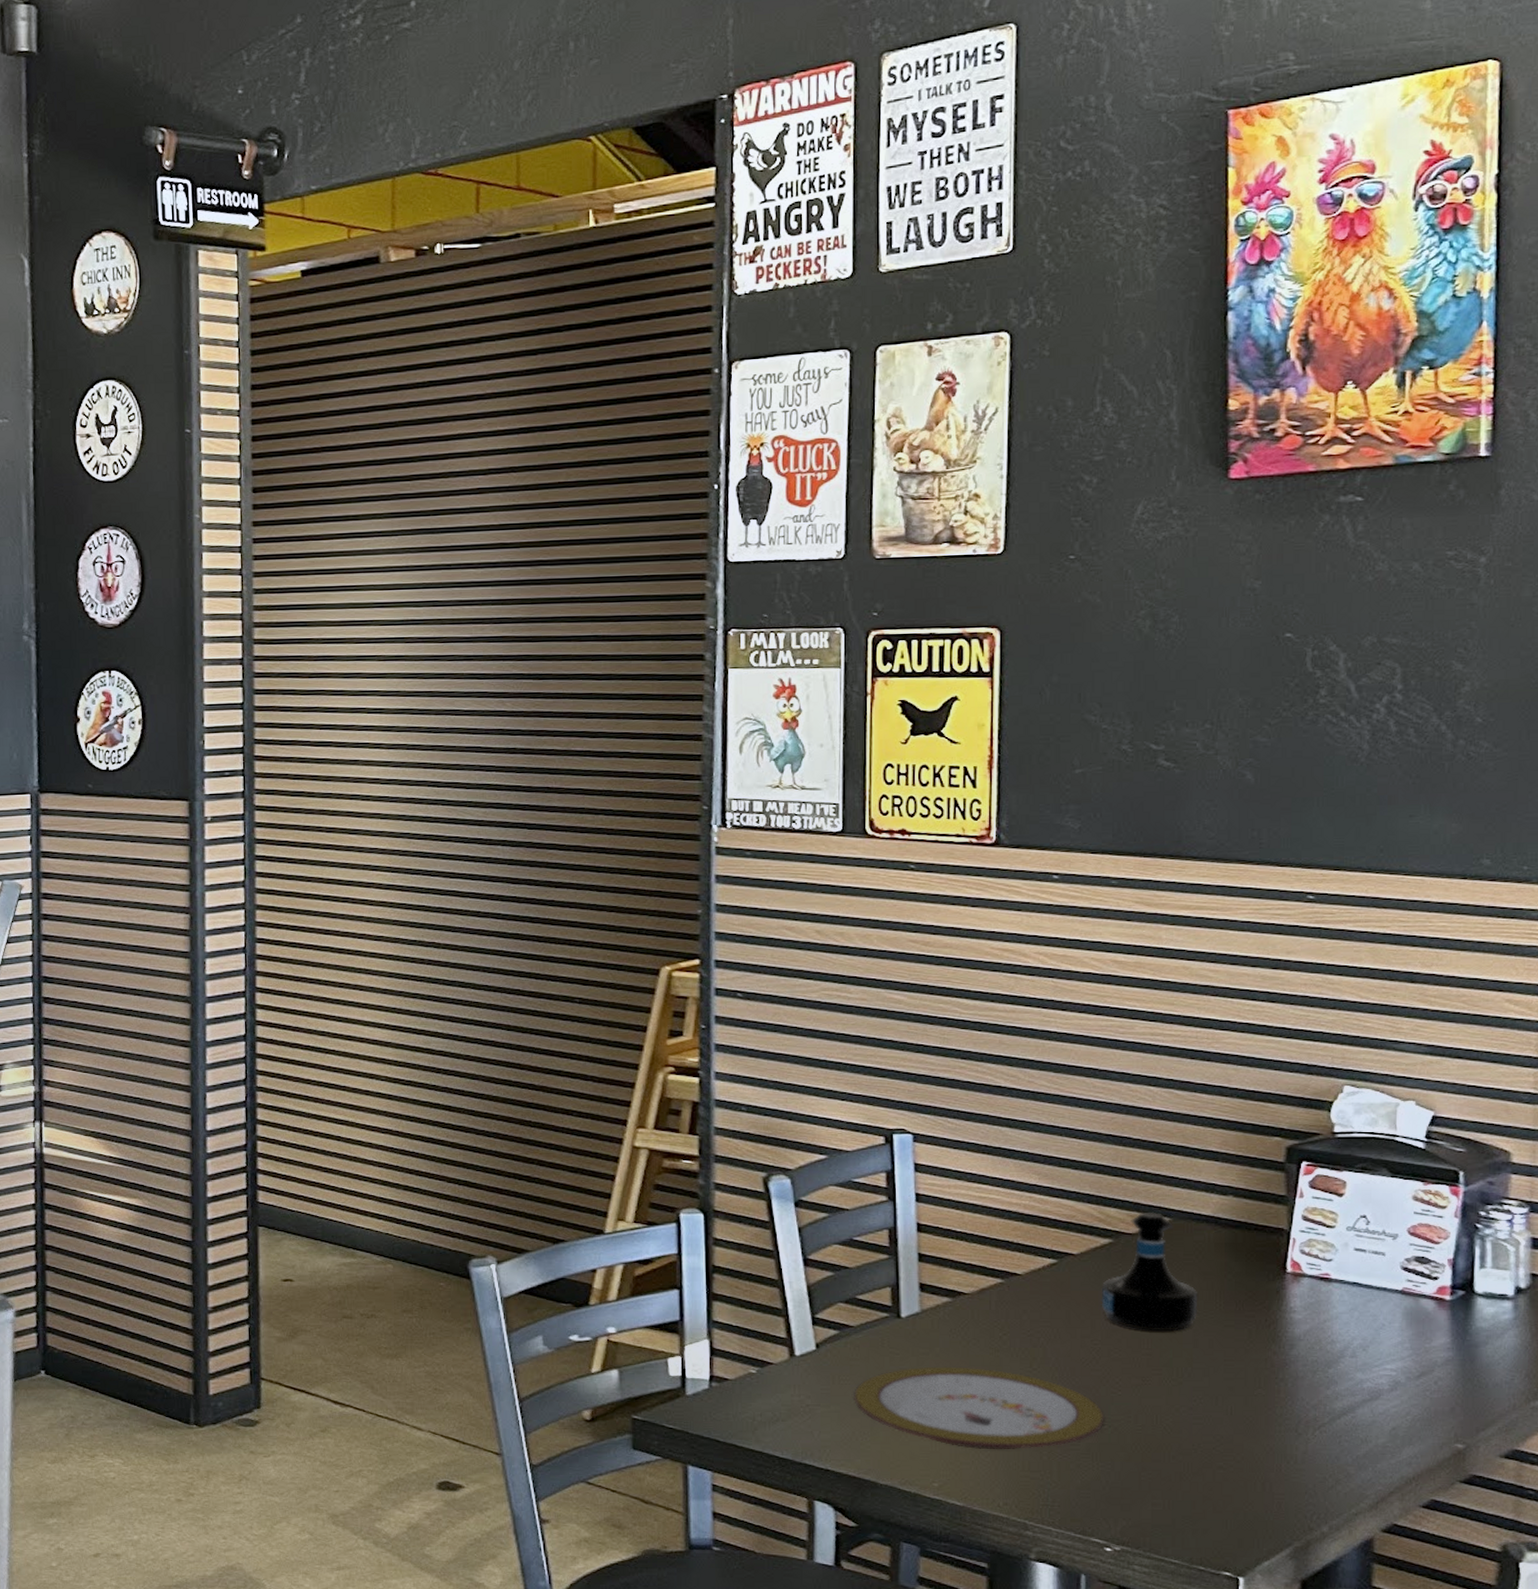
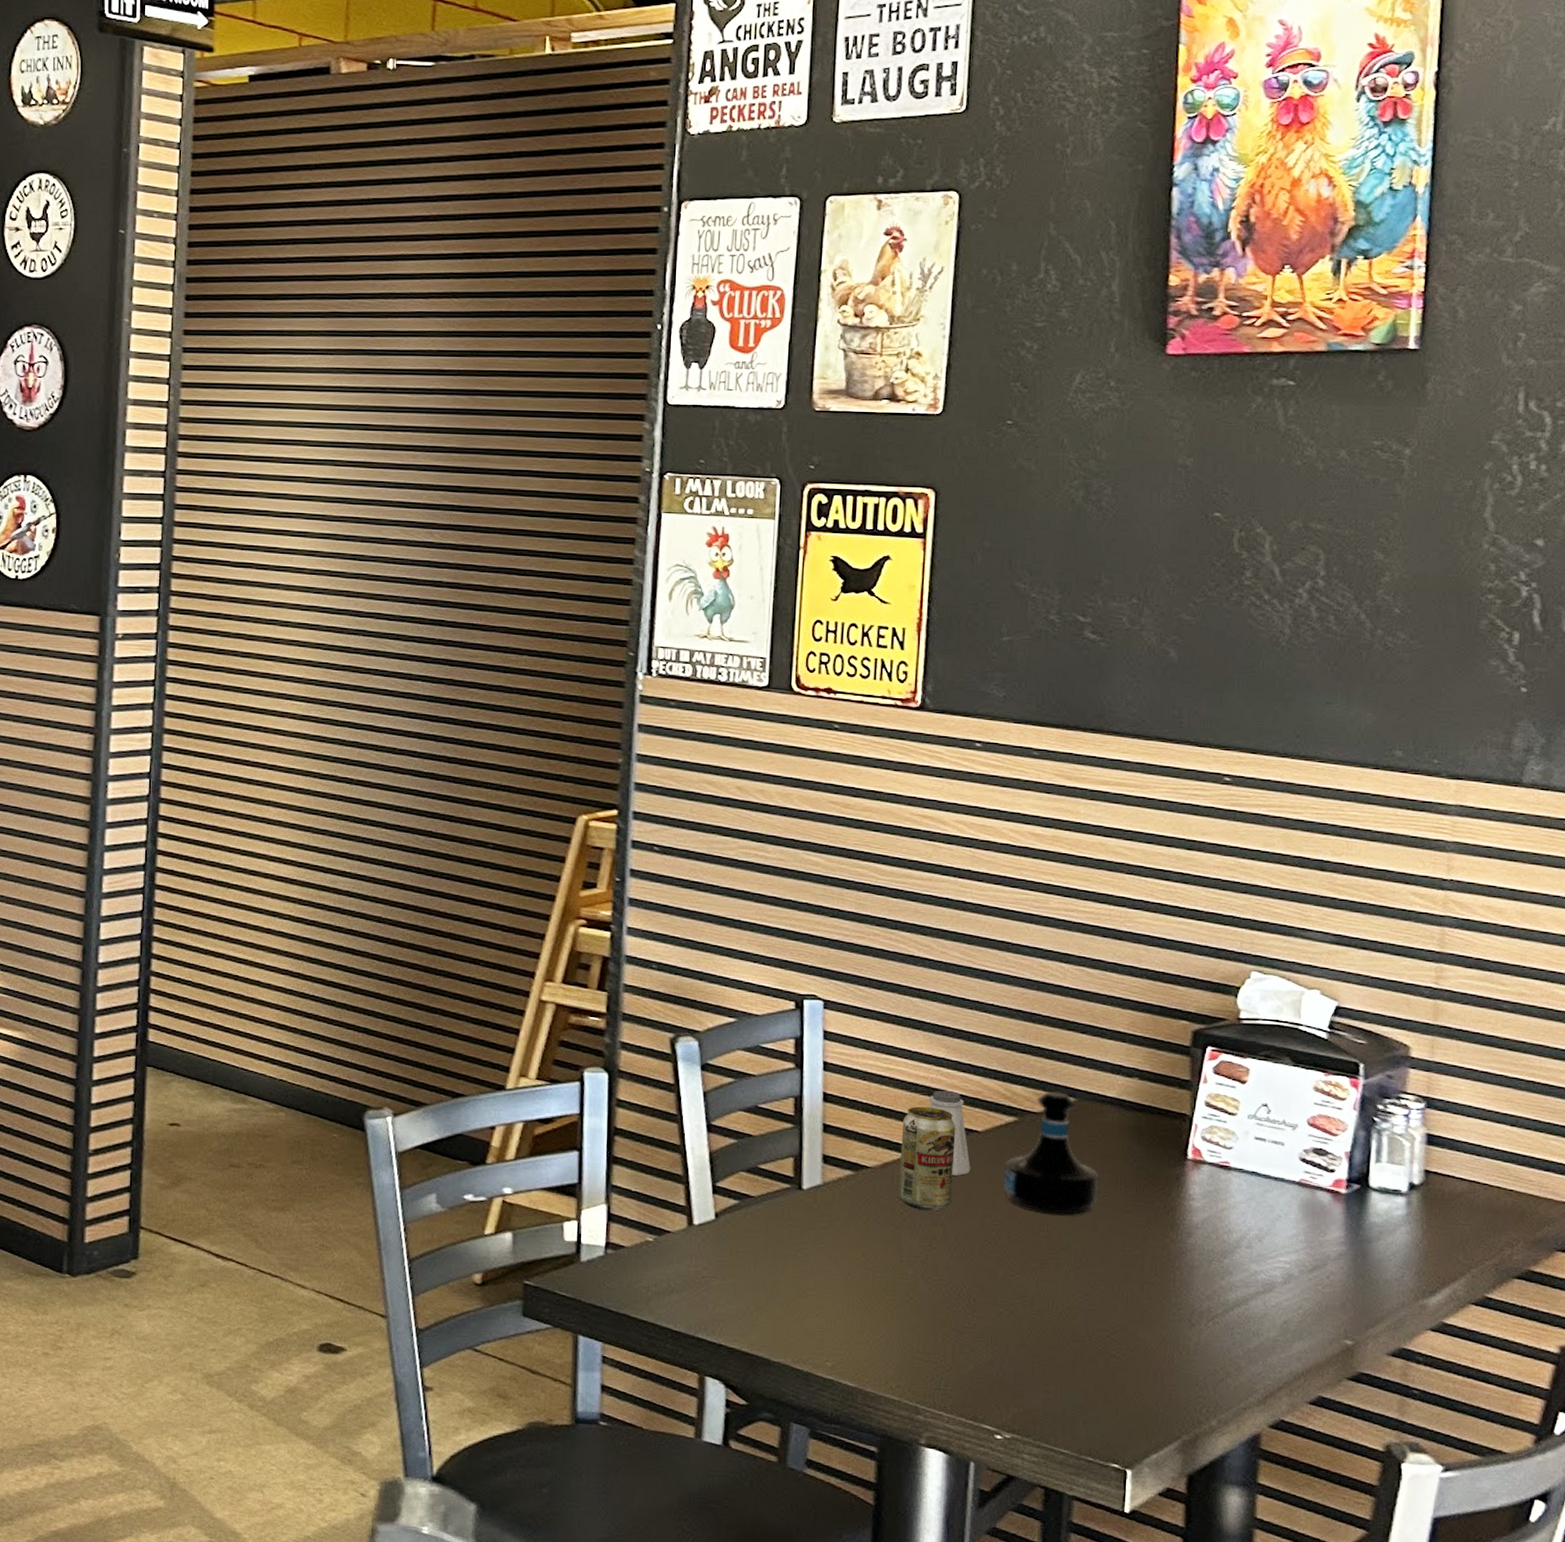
plate: present [852,1366,1106,1450] -> none [749,1241,1002,1331]
beverage can: none [996,1232,1051,1334] -> present [897,1106,956,1211]
saltshaker: none [1022,1217,1068,1298] -> present [928,1091,971,1176]

